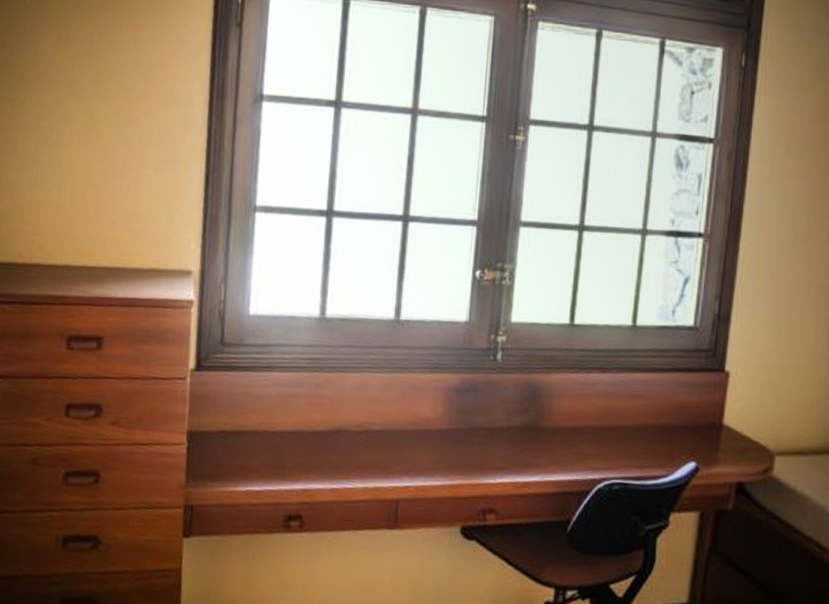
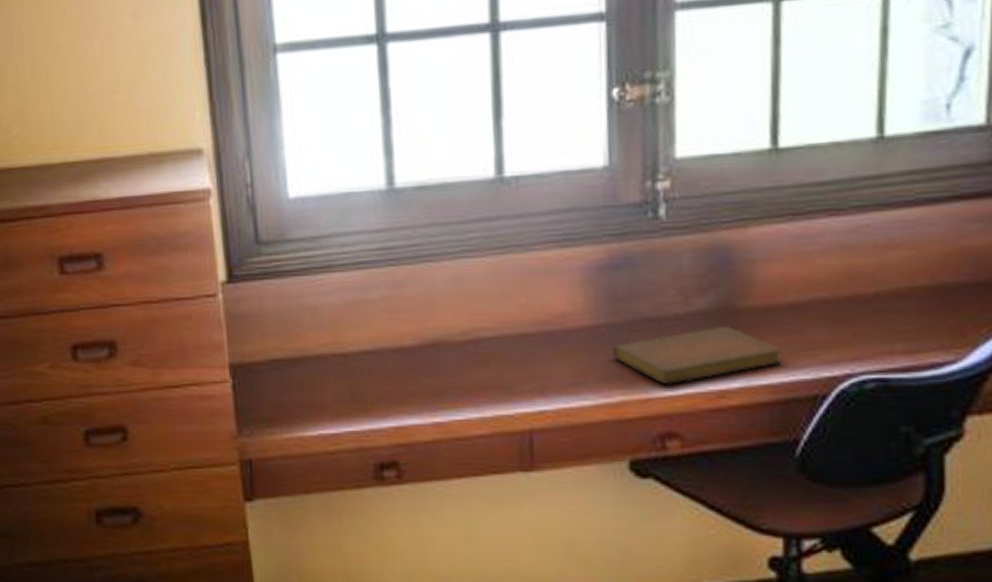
notebook: none [458,438,565,475] -> present [613,325,782,385]

